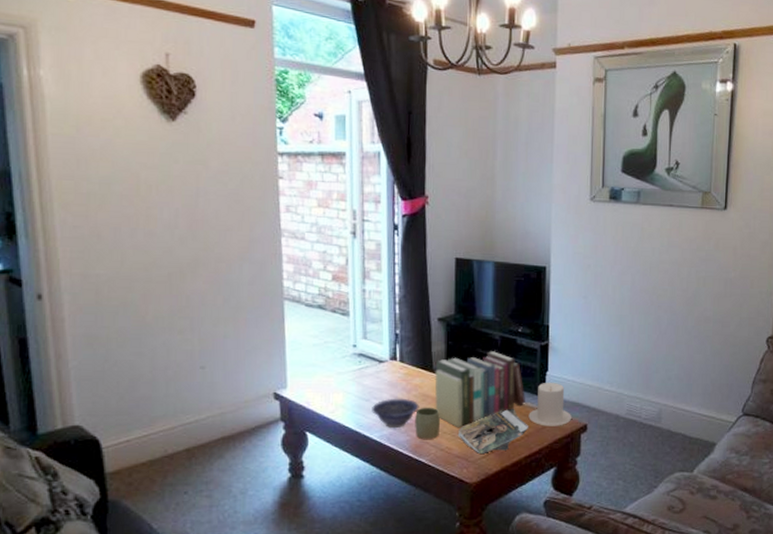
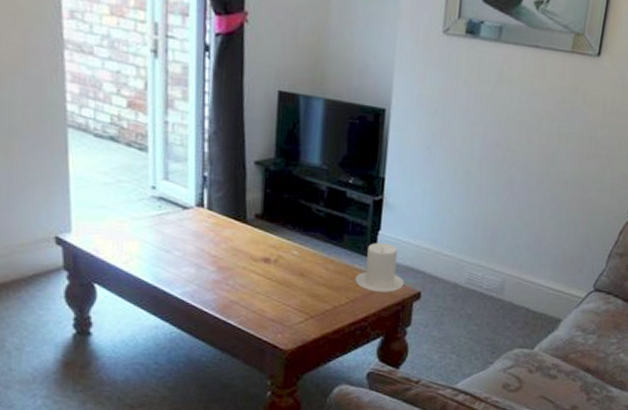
decorative bowl: present [372,398,419,429] -> none [173,250,229,285]
mug: present [415,407,440,440] -> none [223,263,253,300]
books: present [434,351,525,428] -> none [247,203,353,289]
magazine: present [457,408,529,455] -> none [272,269,356,319]

